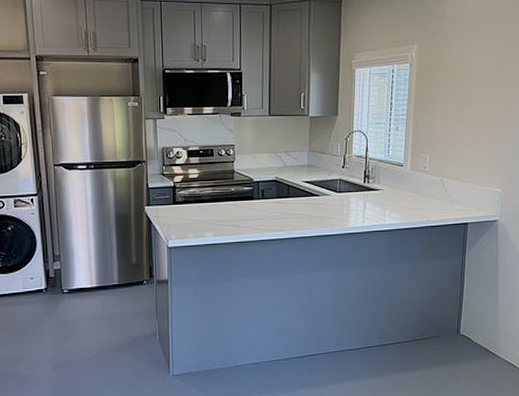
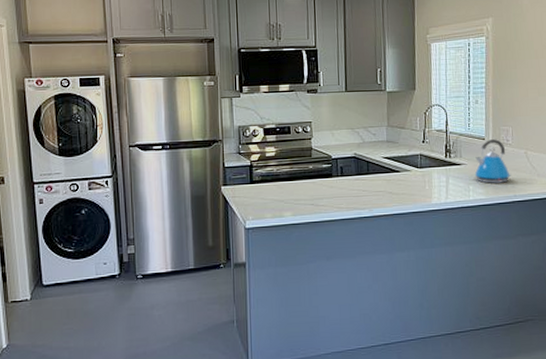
kettle: none [391,166,427,209] -> present [474,139,512,183]

